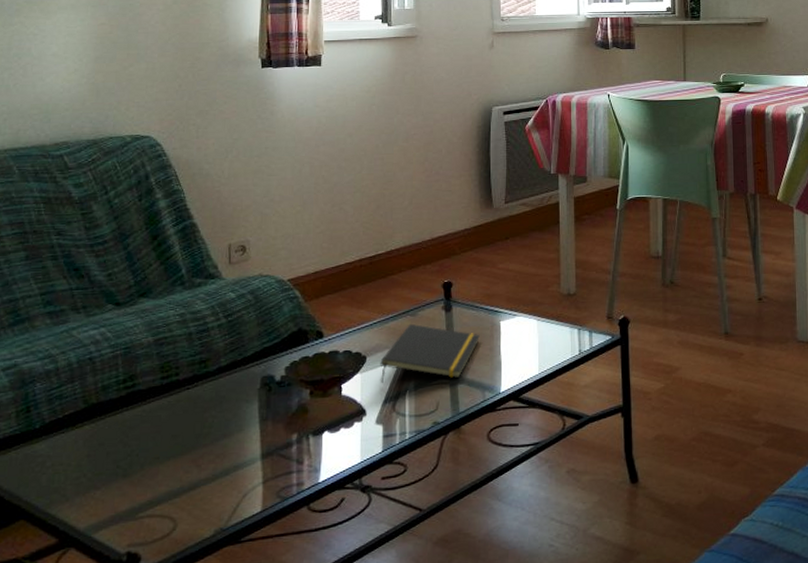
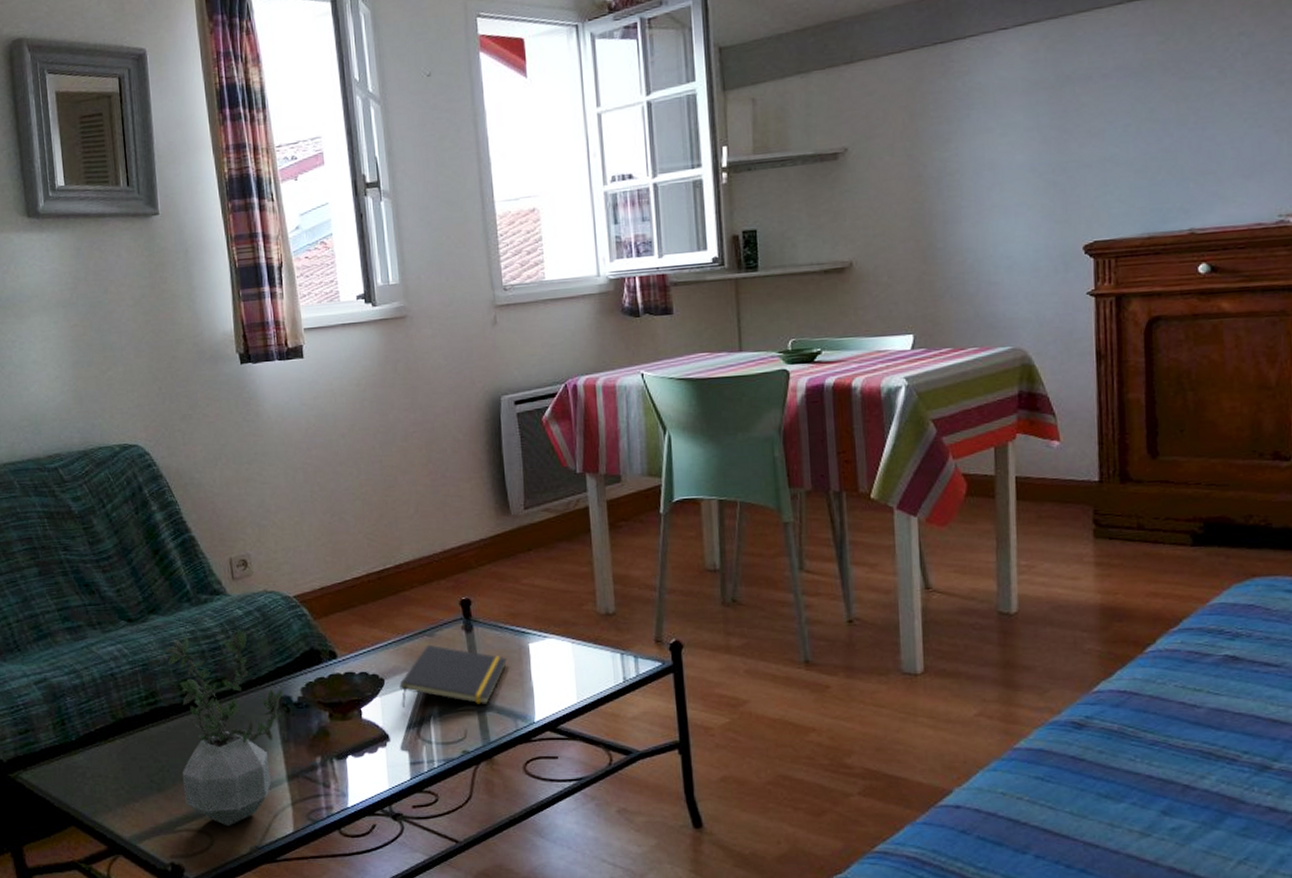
potted plant: none [149,312,267,509] -> present [164,629,283,826]

